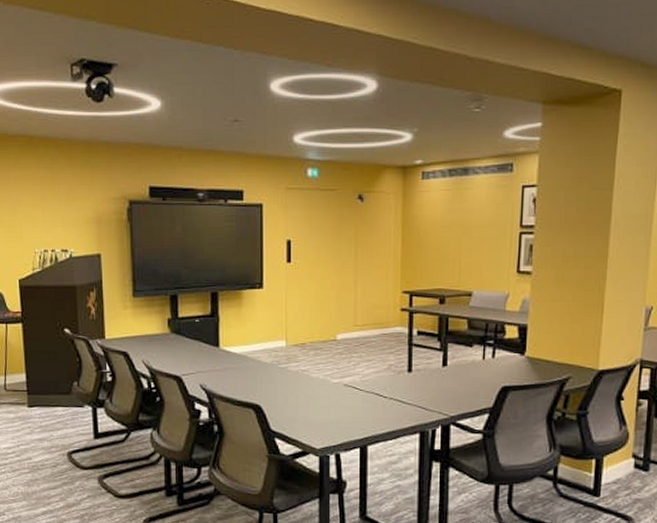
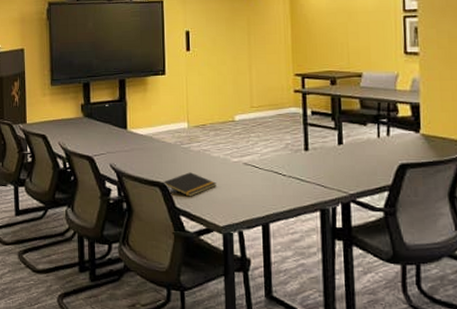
notepad: none [258,393,314,419] -> present [163,172,216,197]

